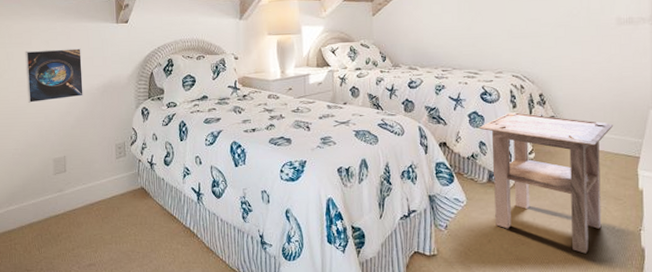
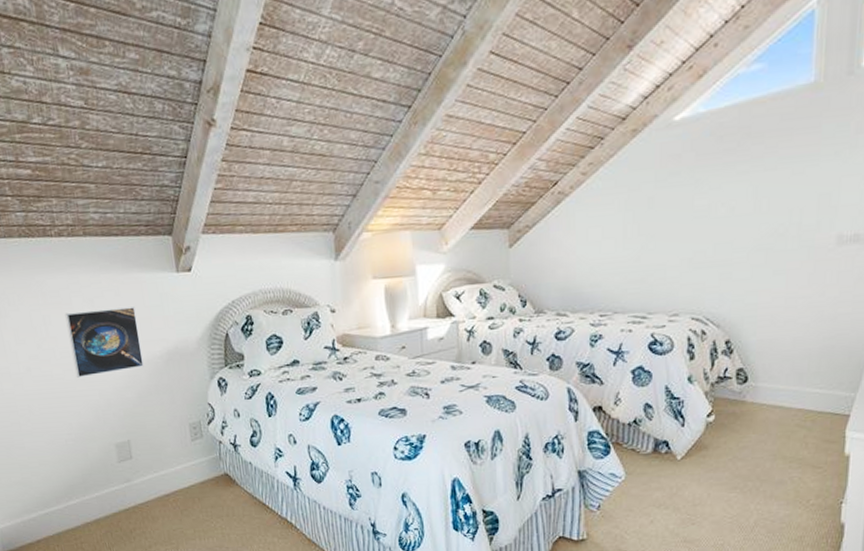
side table: present [479,112,614,254] -> none [644,365,820,533]

